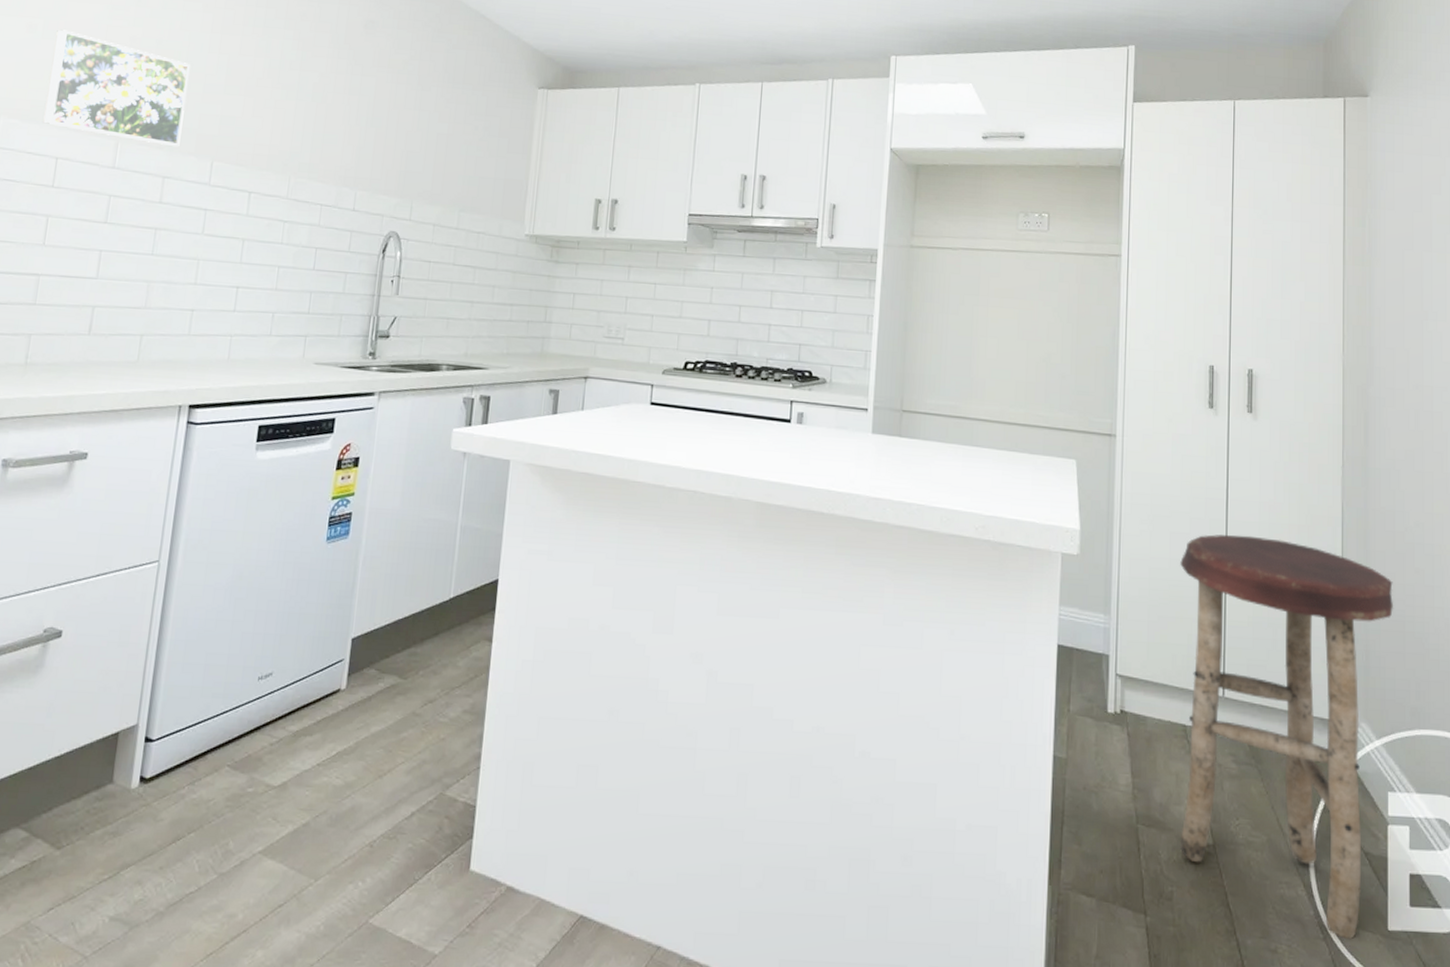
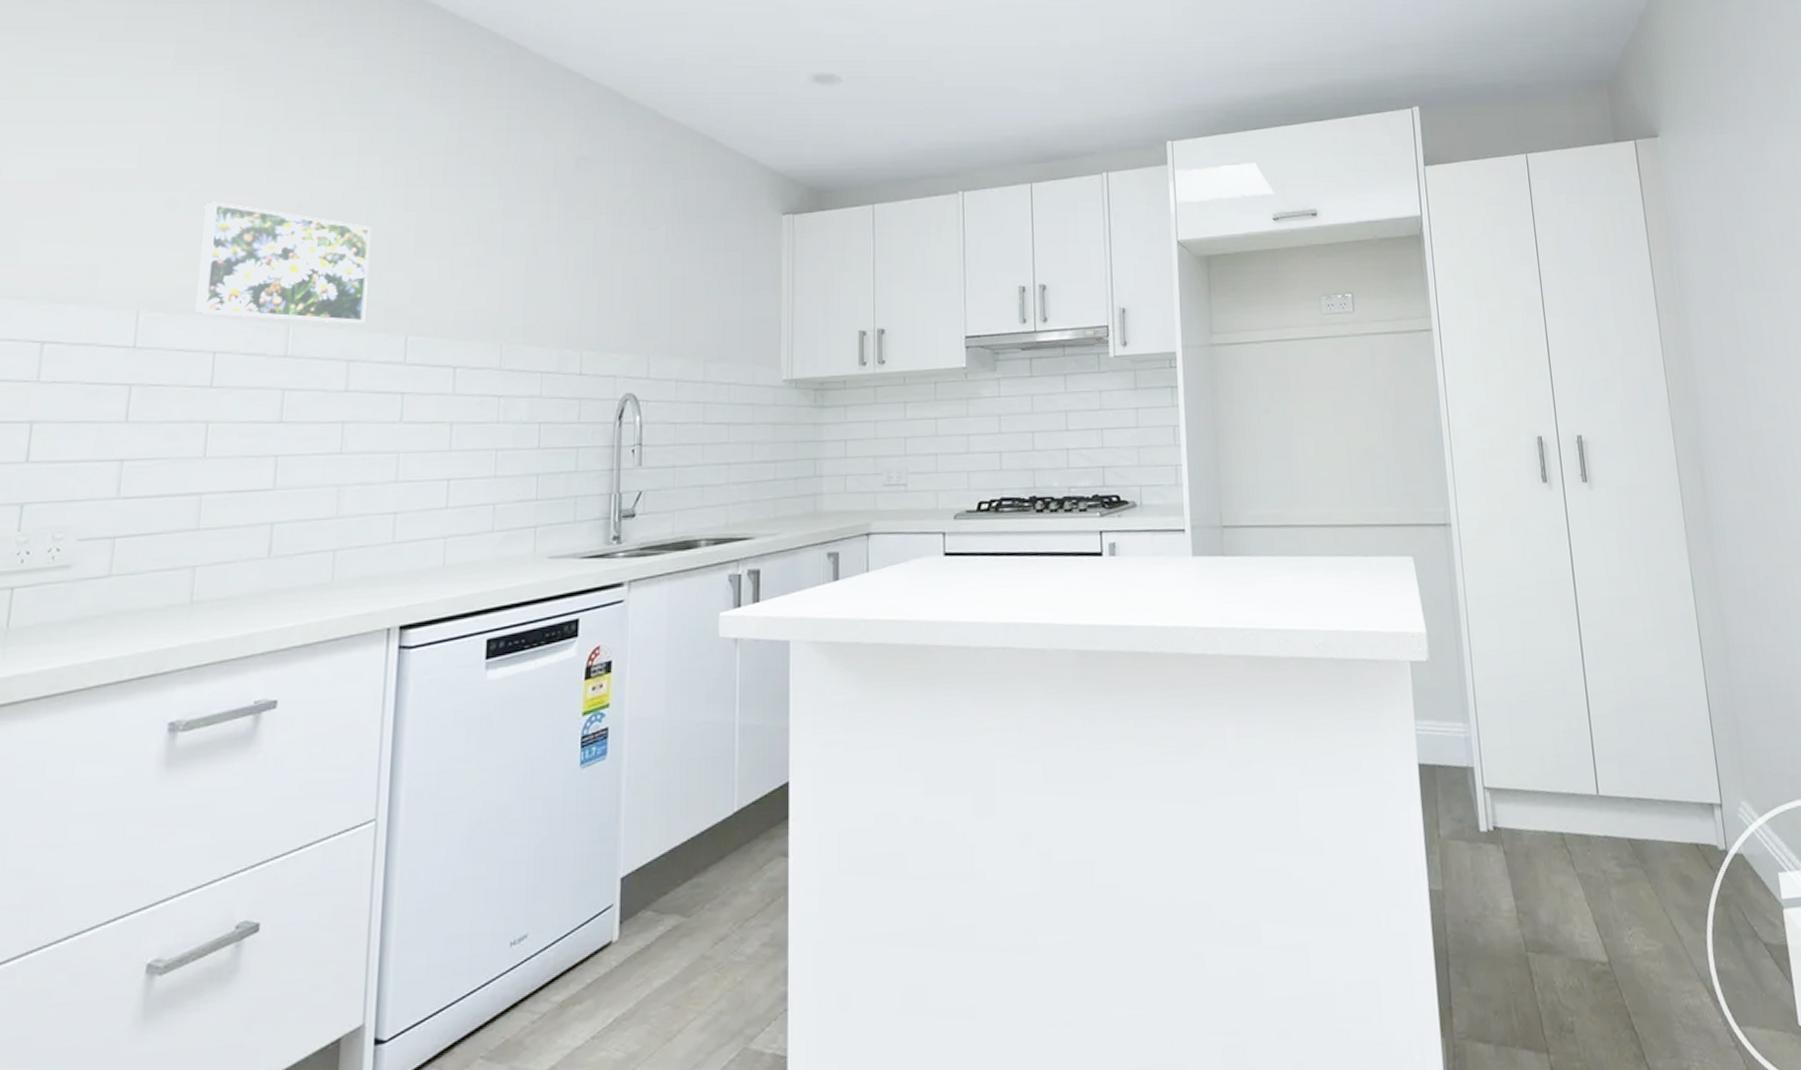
stool: present [1179,534,1394,939] -> none [1534,614,1768,1043]

